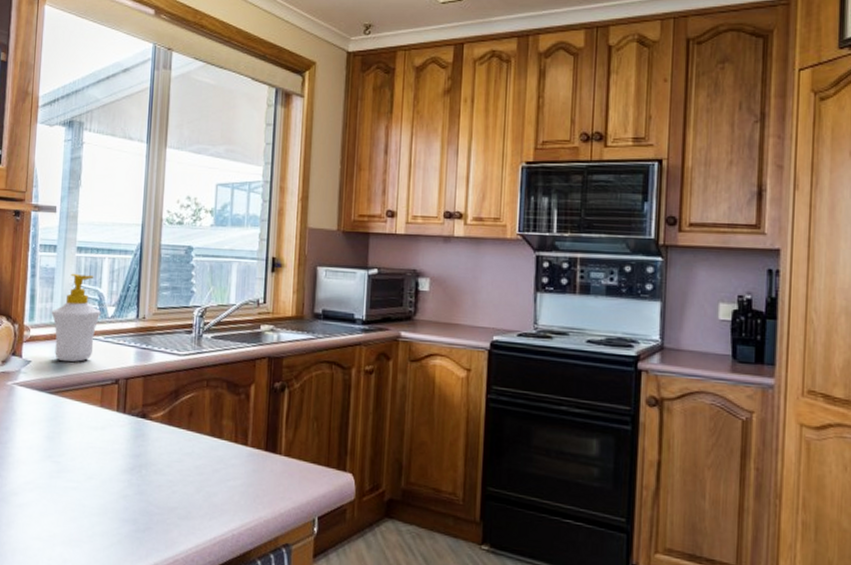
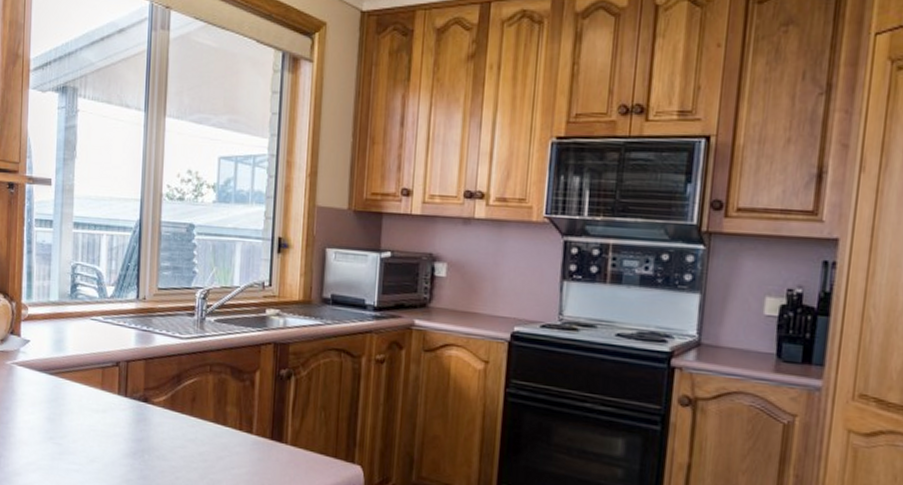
soap bottle: present [51,273,101,363] -> none [49,250,100,343]

